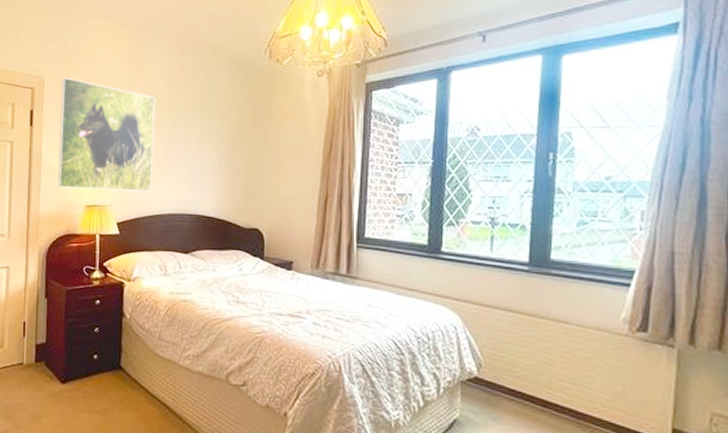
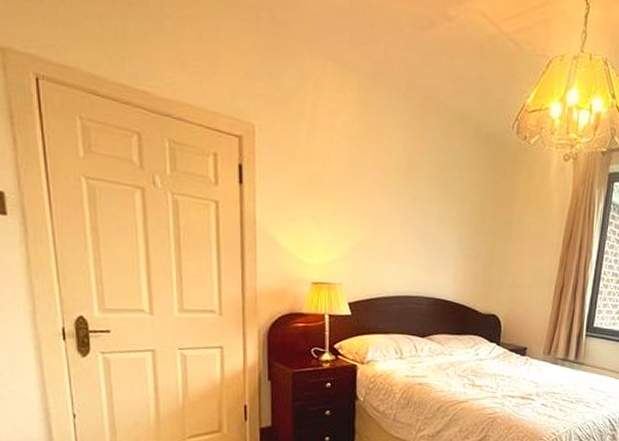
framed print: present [57,77,156,191] -> none [277,127,392,271]

